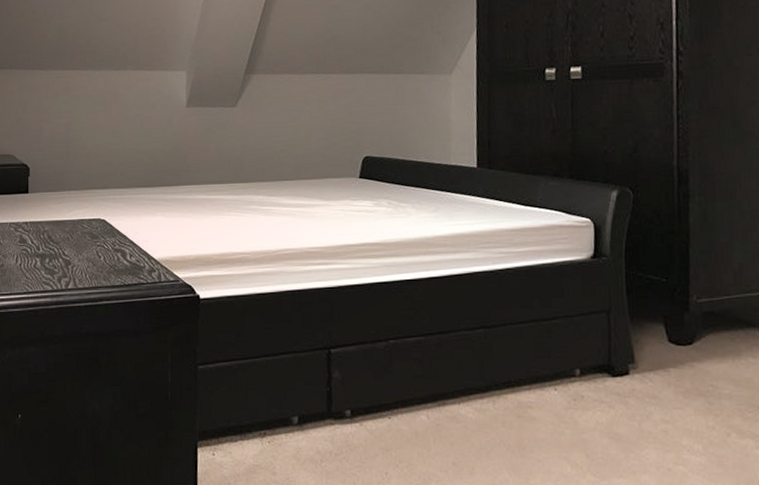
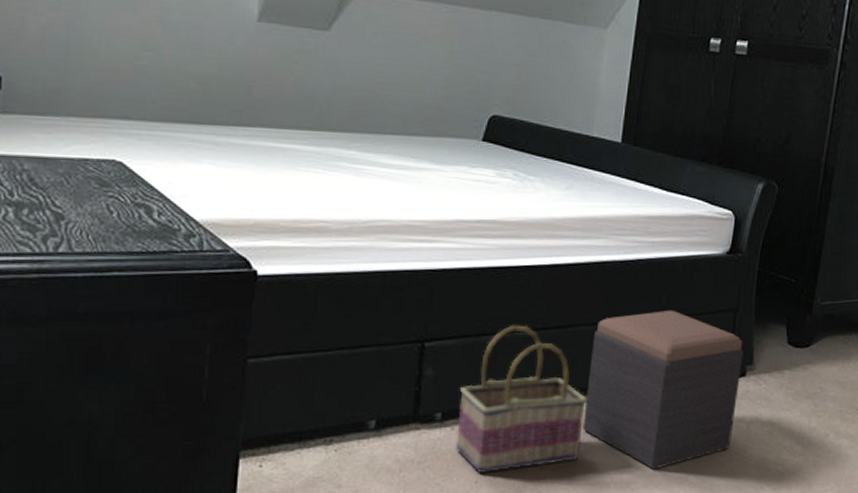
basket: none [364,331,477,466] -> present [456,324,587,474]
footstool: none [474,313,625,466] -> present [583,310,744,470]

